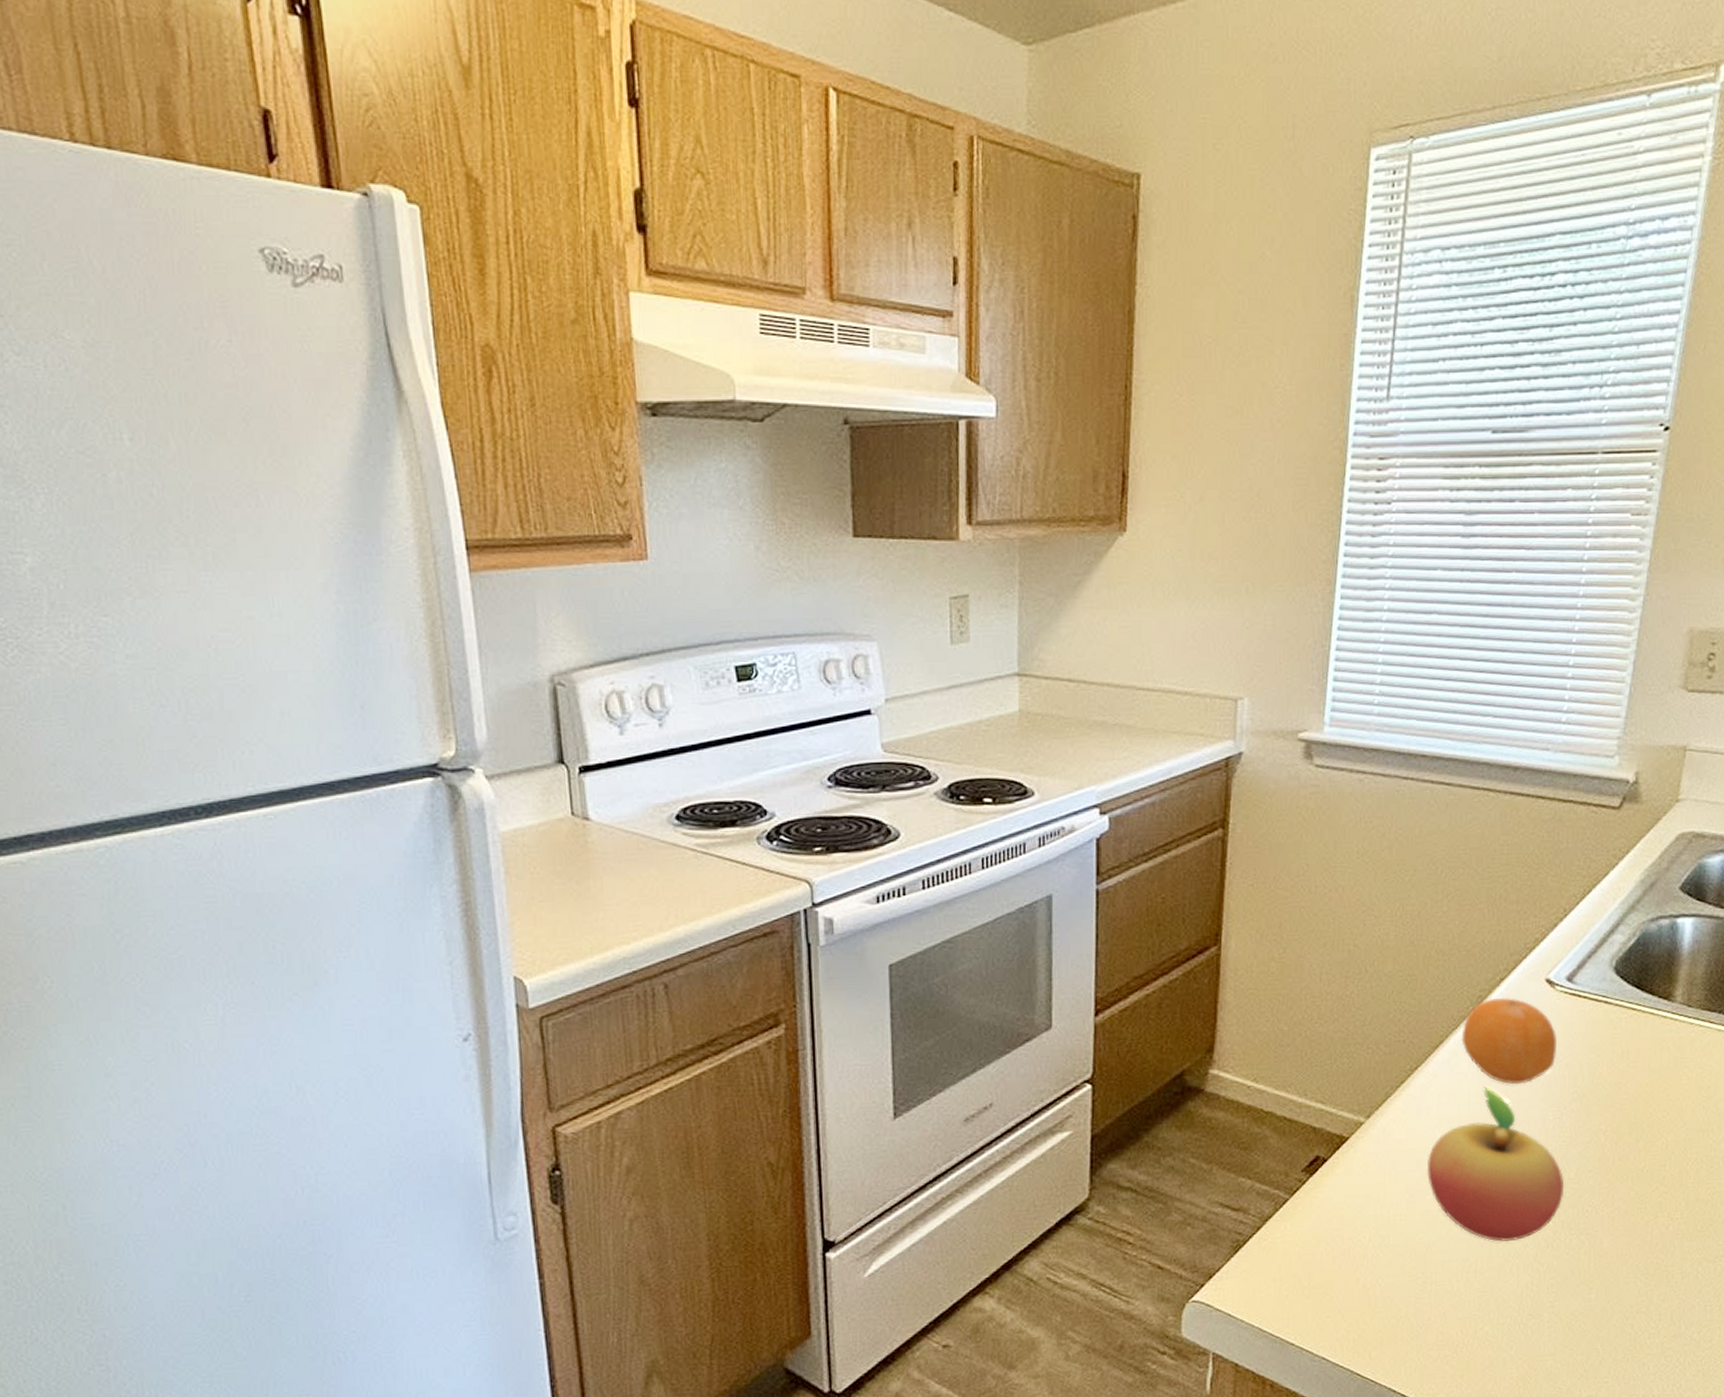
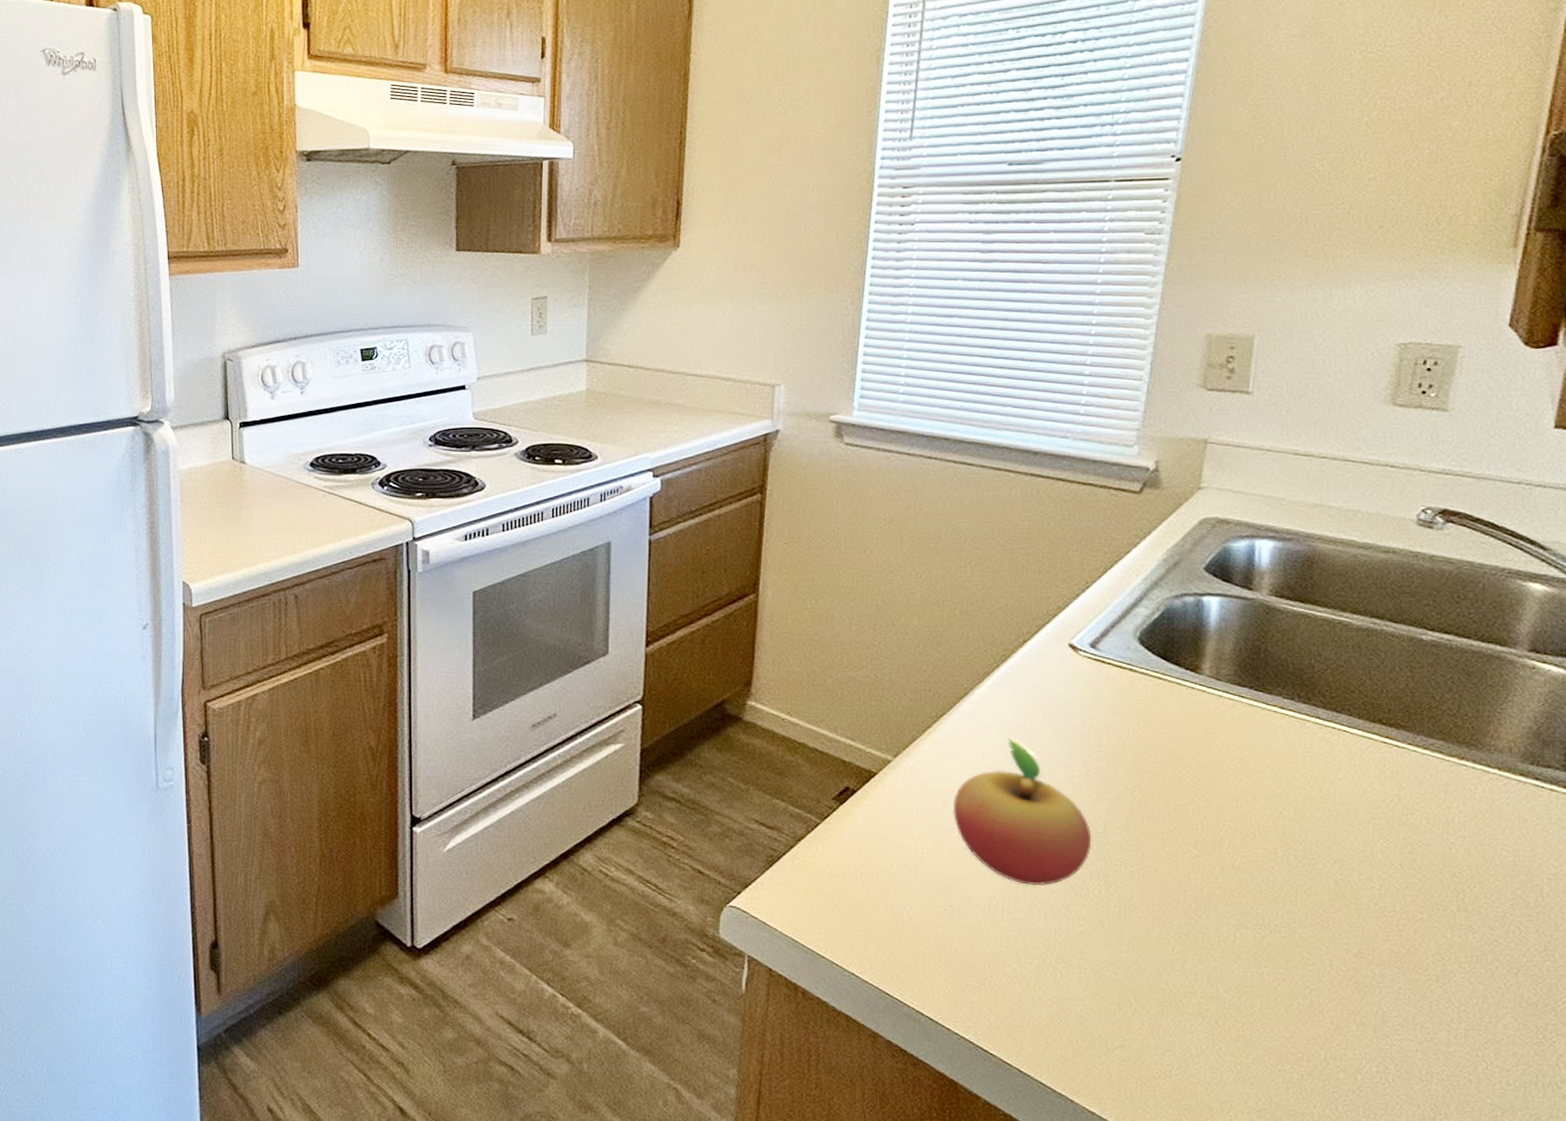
fruit: present [1461,997,1558,1085] -> none [986,657,1082,739]

